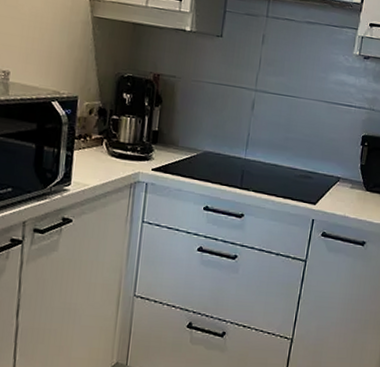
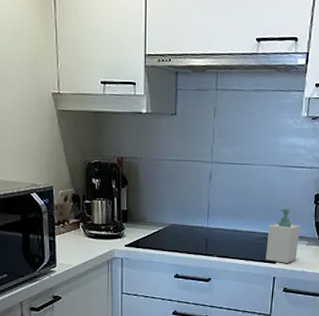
soap bottle: none [305,145,344,206] -> present [266,207,300,263]

